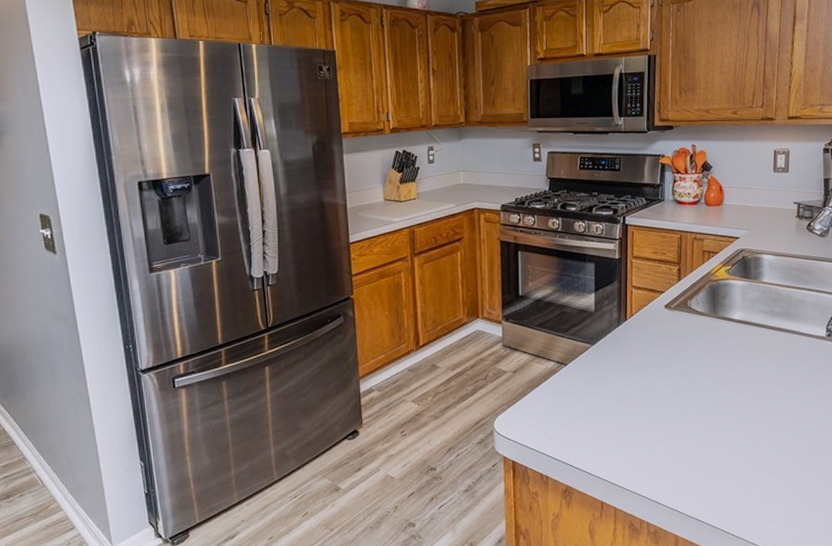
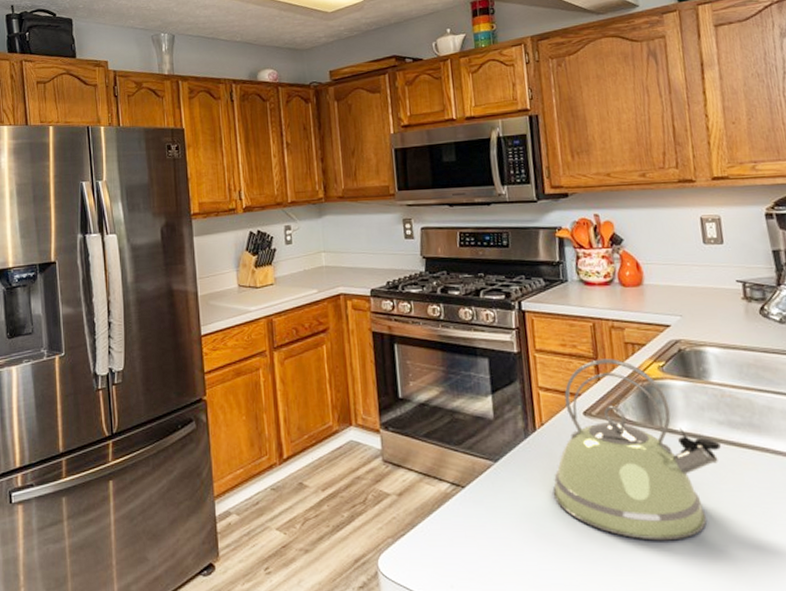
kettle: none [635,263,763,400] -> present [552,358,721,541]

